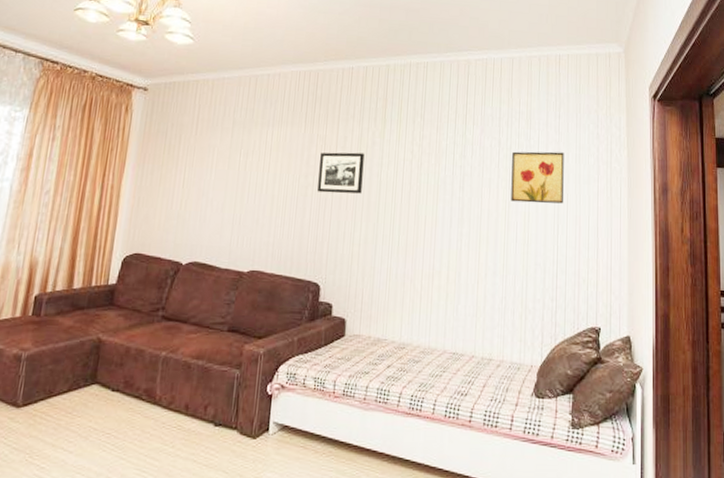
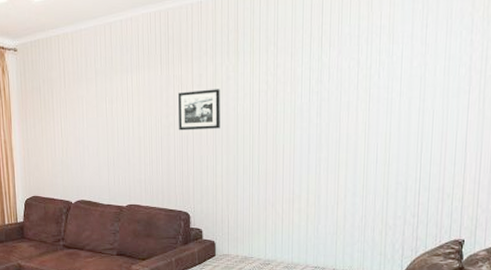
wall art: present [511,151,564,204] -> none [371,65,431,123]

